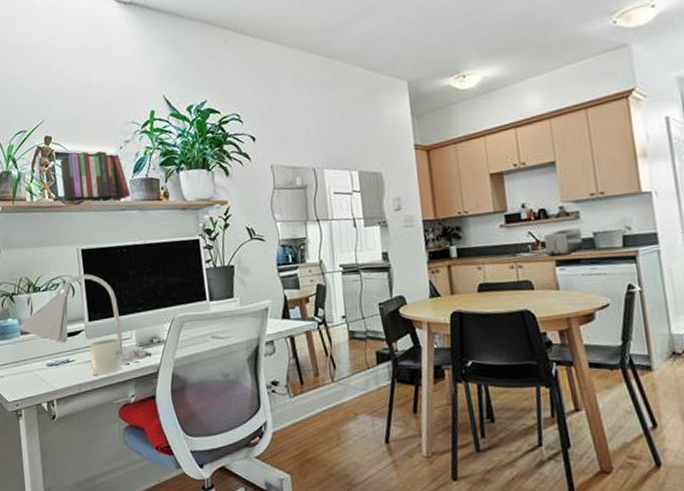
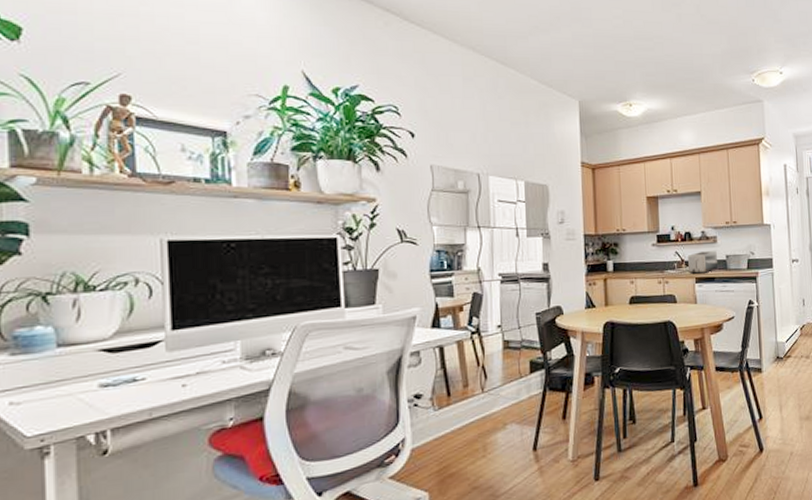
table lamp: present [18,274,152,366] -> none [52,271,263,383]
books: present [60,151,131,203] -> none [143,121,248,187]
mug: present [90,338,122,376] -> none [170,350,218,397]

